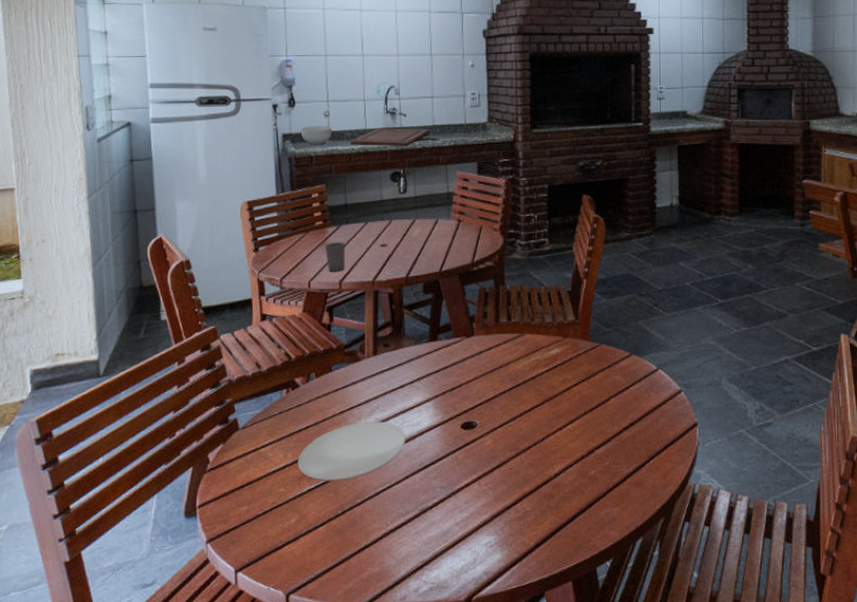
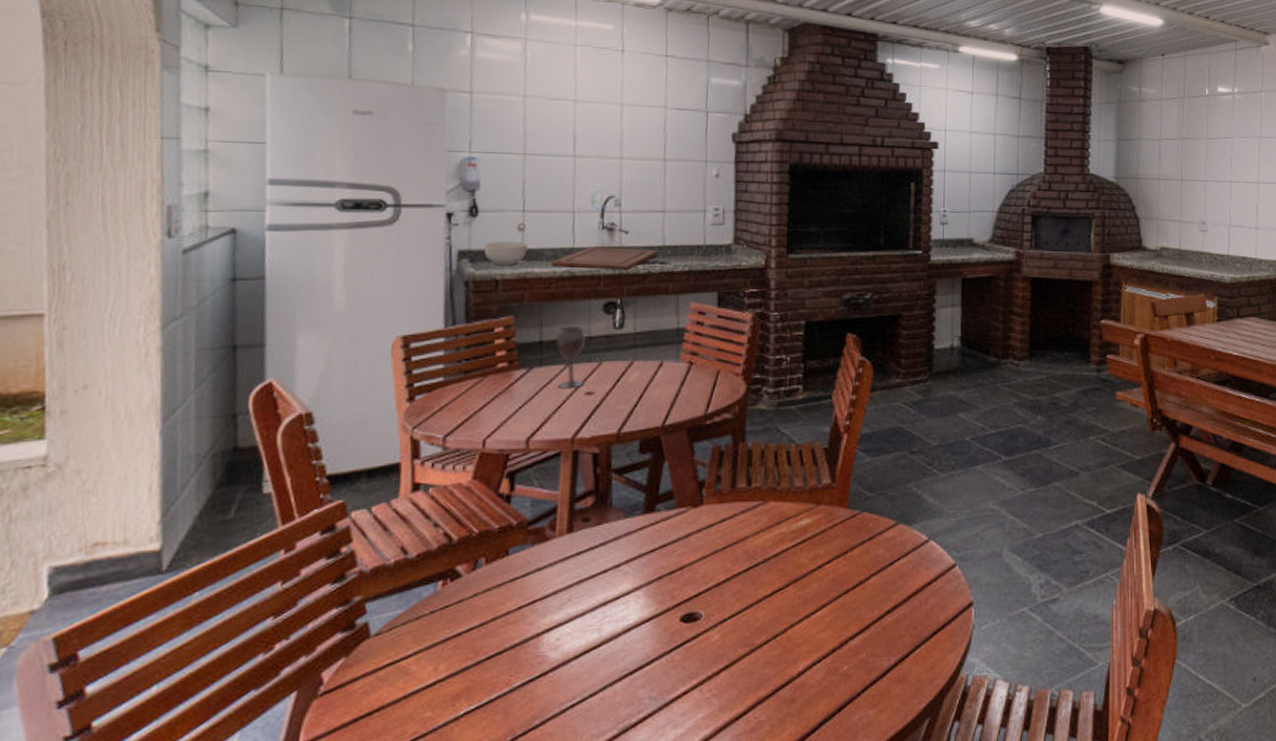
plate: present [297,421,406,481] -> none [453,617,606,700]
cup: present [324,241,346,272] -> none [507,388,537,427]
wine glass: none [356,192,380,242] -> present [555,326,586,389]

